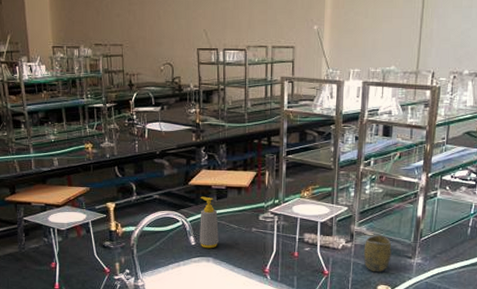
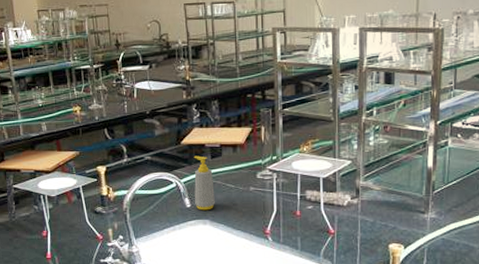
cup: present [363,235,392,273] -> none [371,189,402,230]

